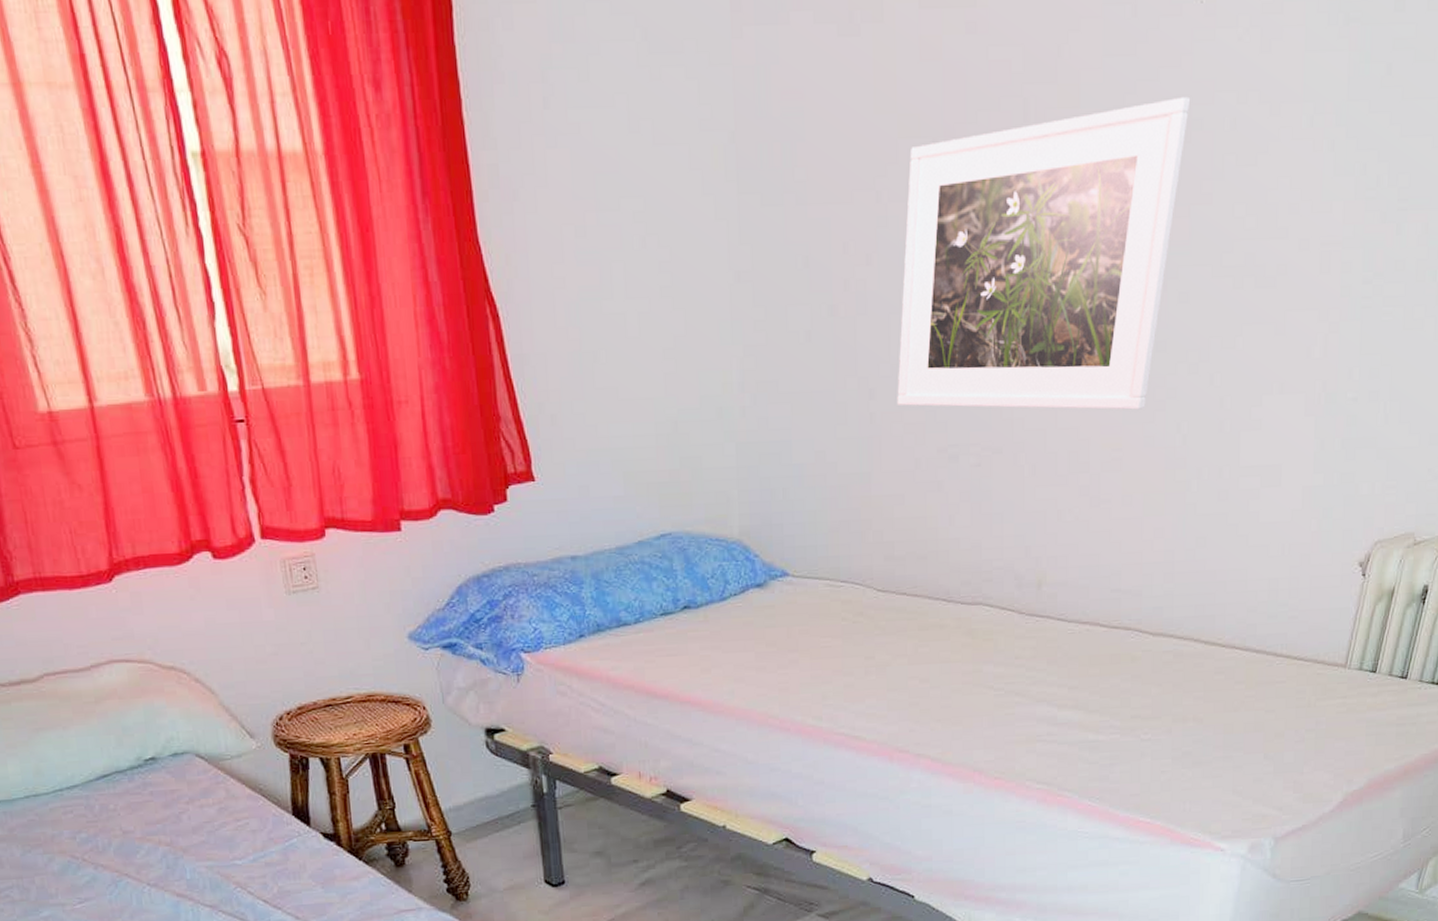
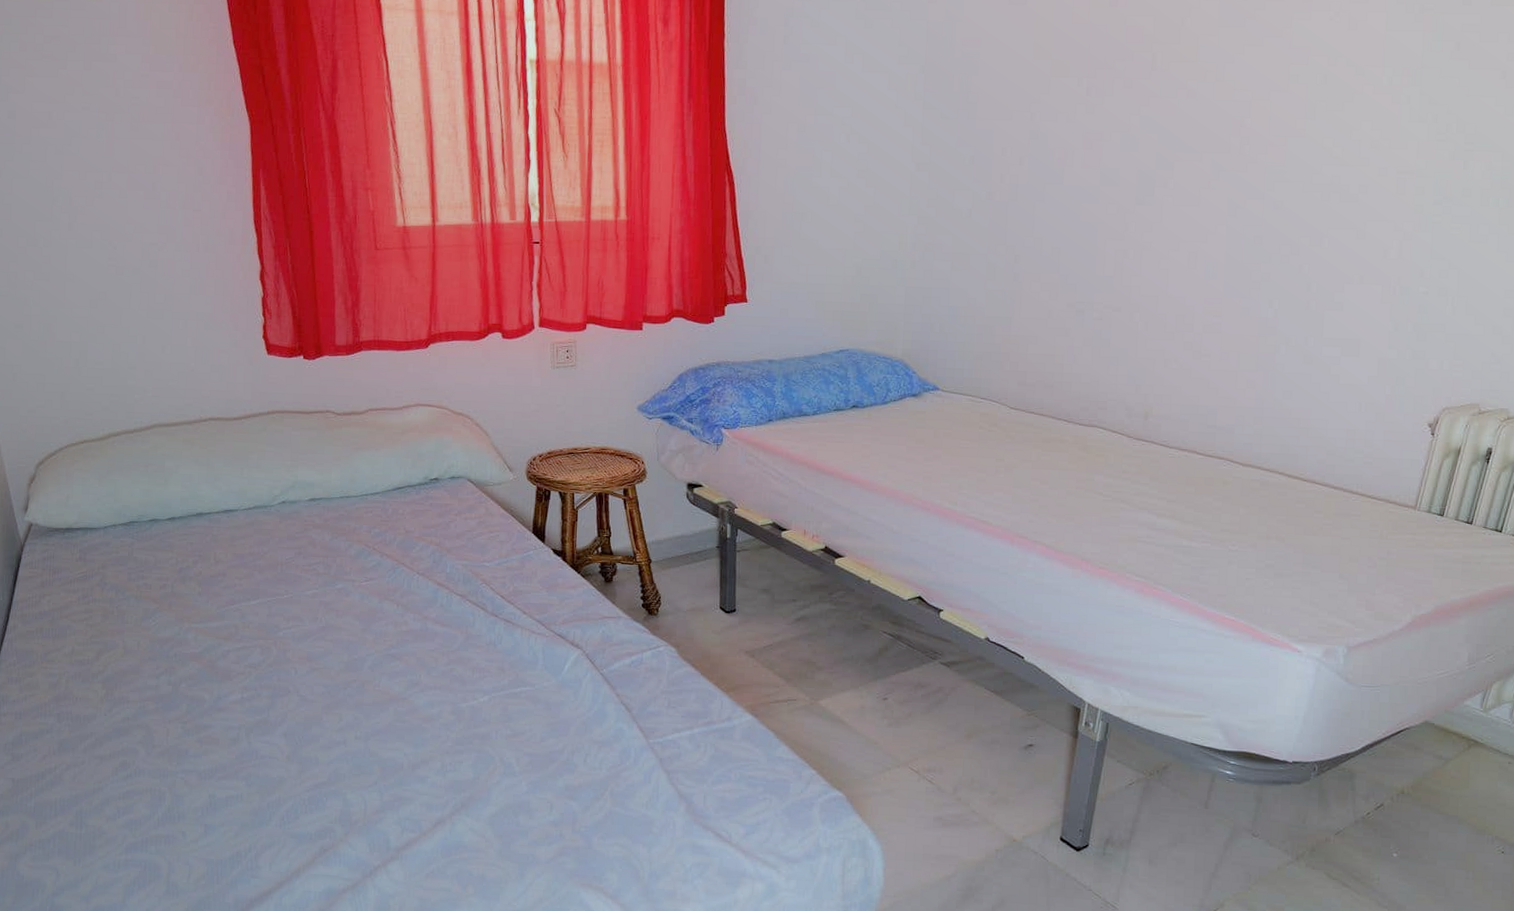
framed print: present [897,96,1191,410] -> none [1037,58,1289,287]

